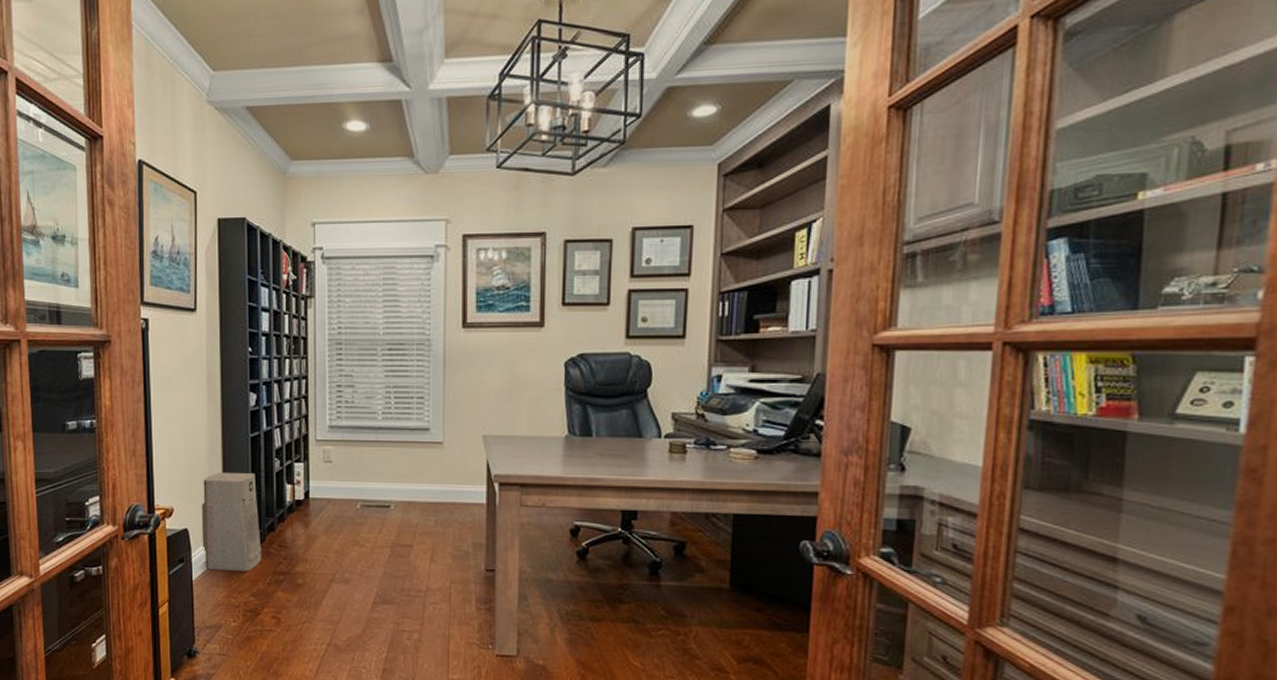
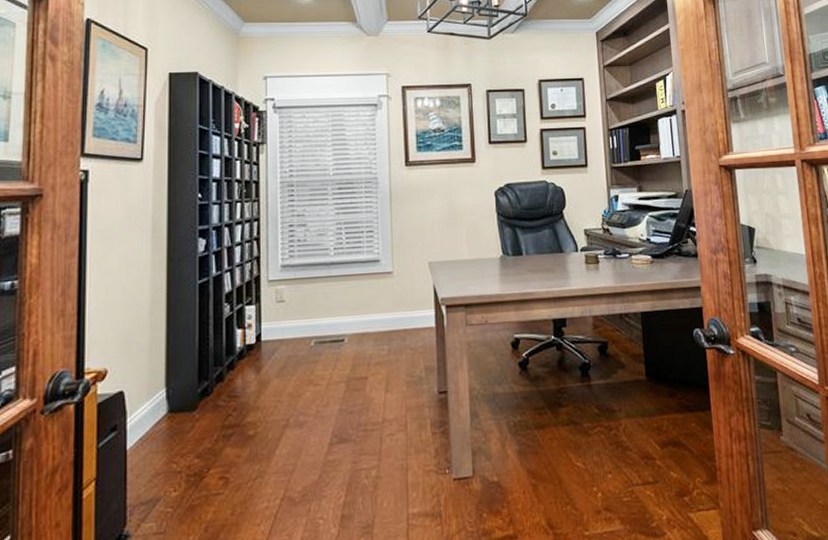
air purifier: present [201,473,262,571] -> none [140,322,209,435]

